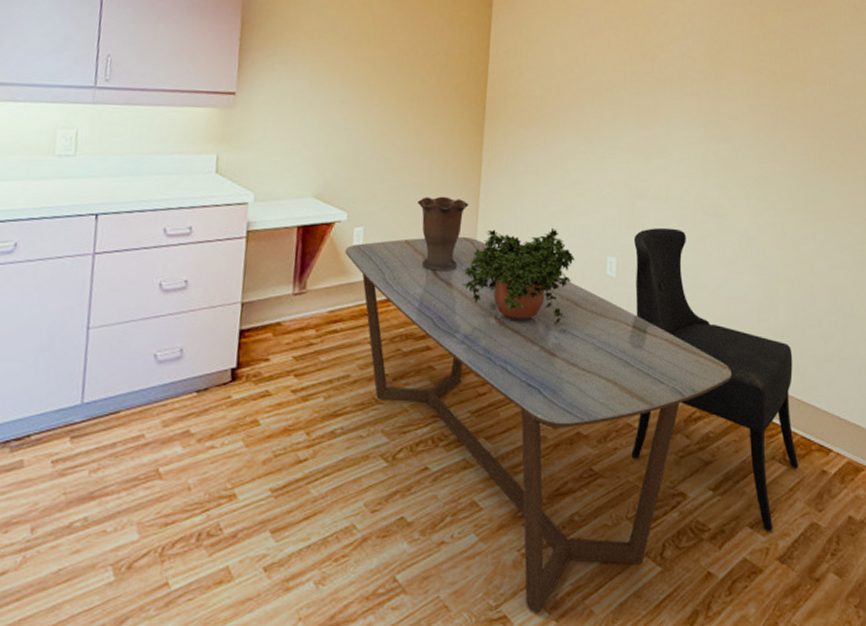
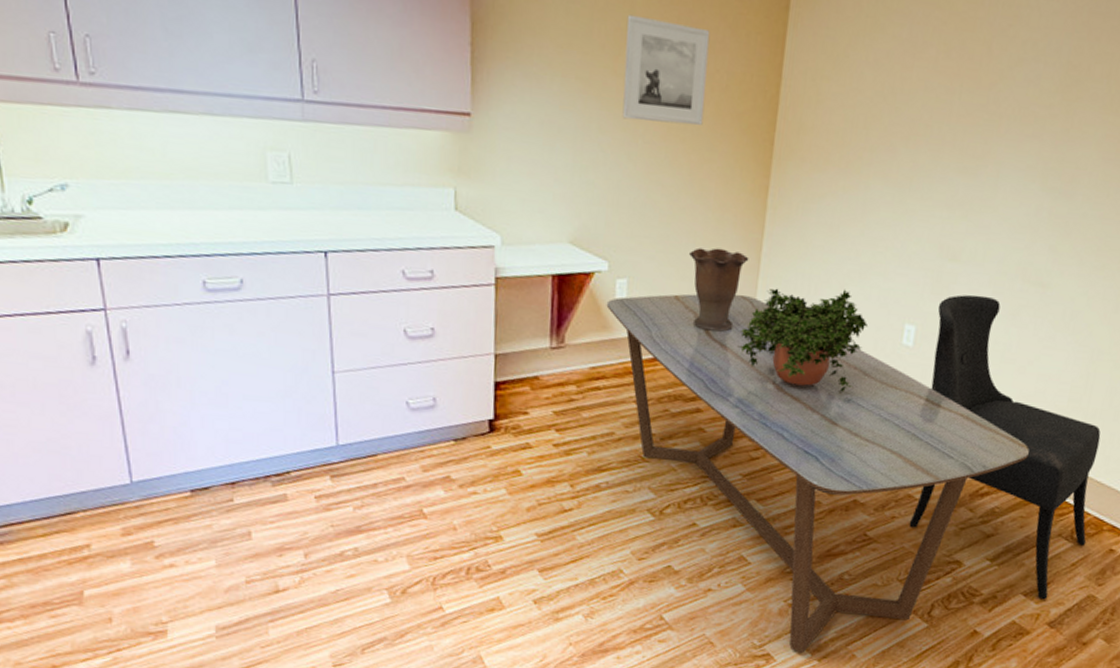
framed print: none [361,13,432,96] -> present [622,14,711,126]

